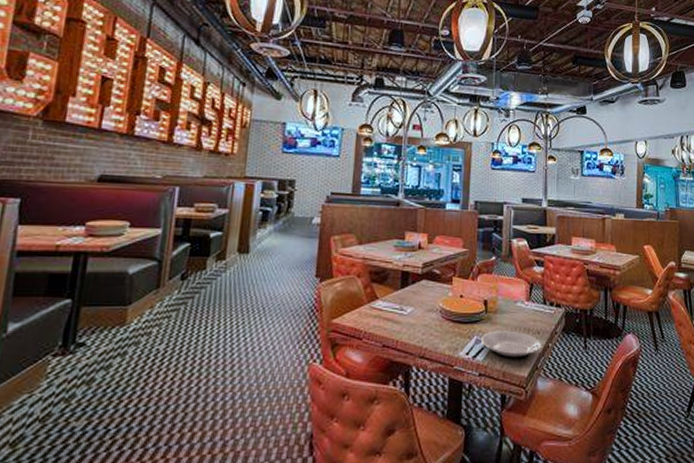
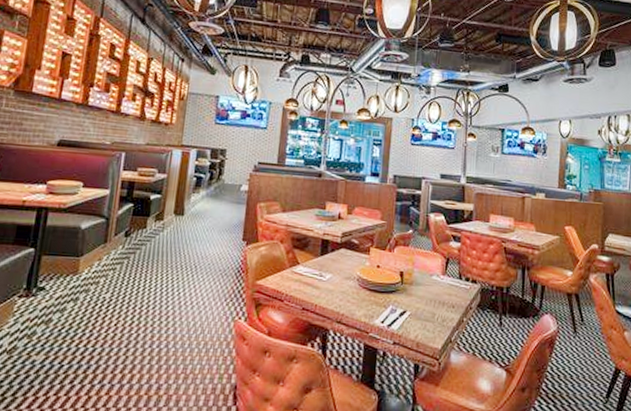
plate: present [480,330,543,360] -> none [395,302,457,332]

